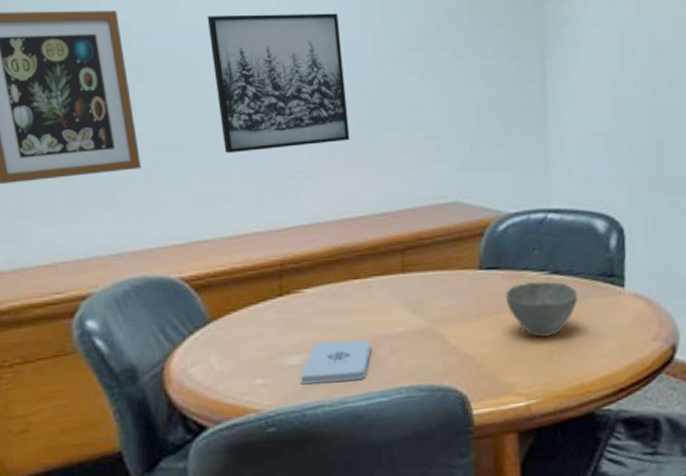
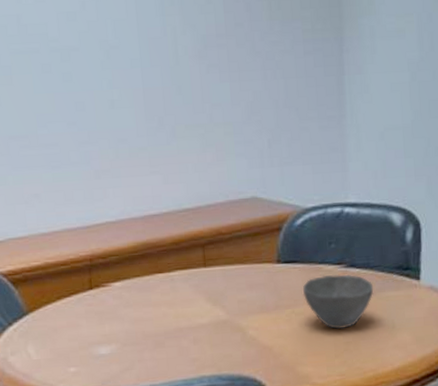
wall art: present [207,13,350,154] -> none [17,13,153,154]
notepad: present [301,340,372,386] -> none [110,331,176,374]

